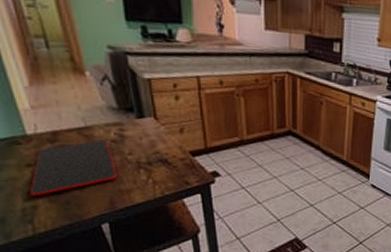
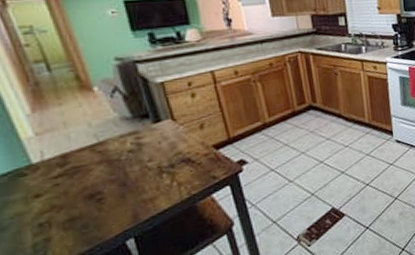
cutting board: present [30,140,117,197] -> none [40,152,138,229]

